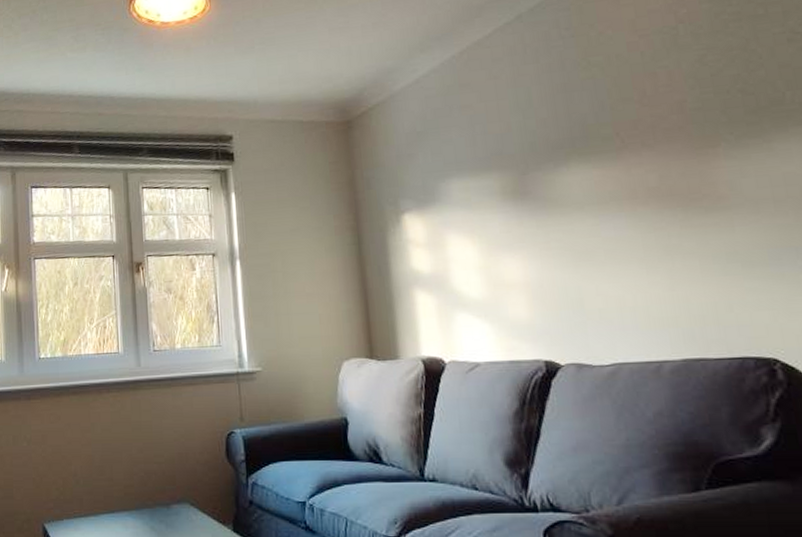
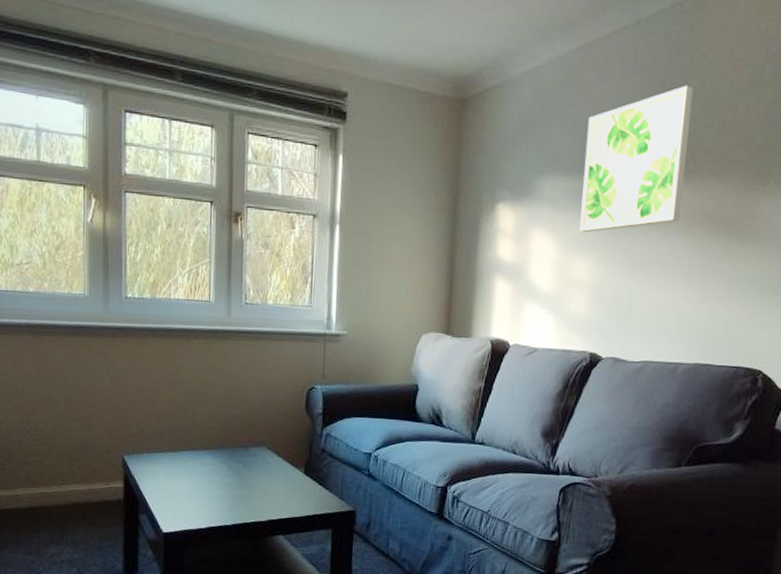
wall art: none [486,64,619,230] -> present [579,85,694,233]

